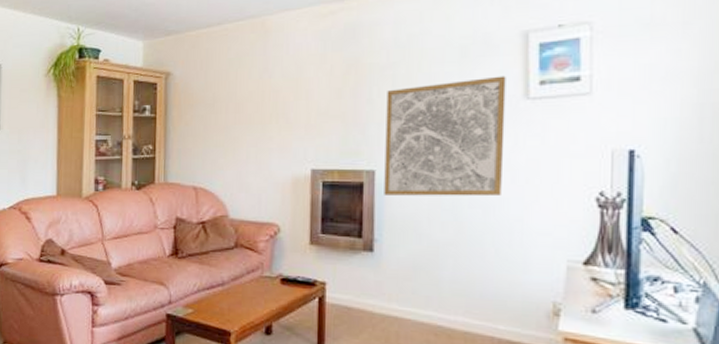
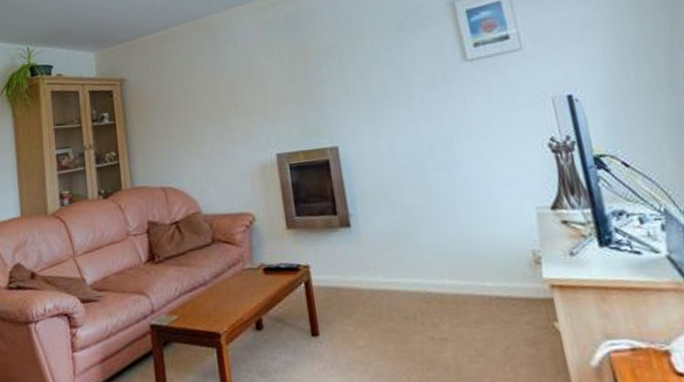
wall art: present [384,75,506,197] -> none [336,42,461,169]

